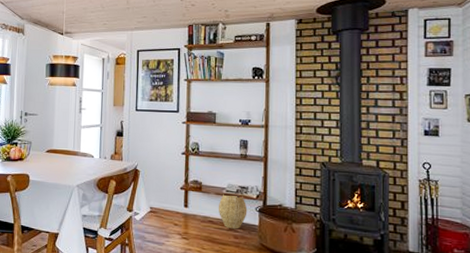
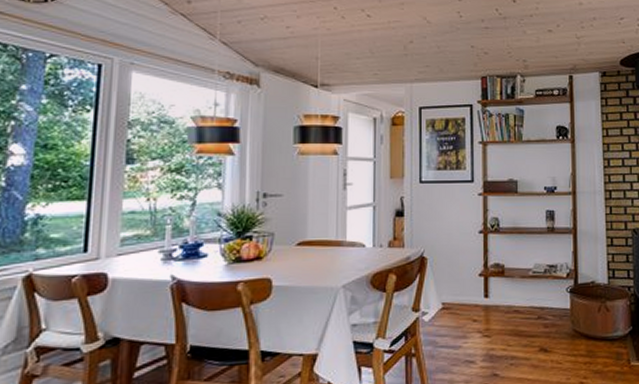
woven basket: present [218,193,248,229] -> none [524,275,558,317]

